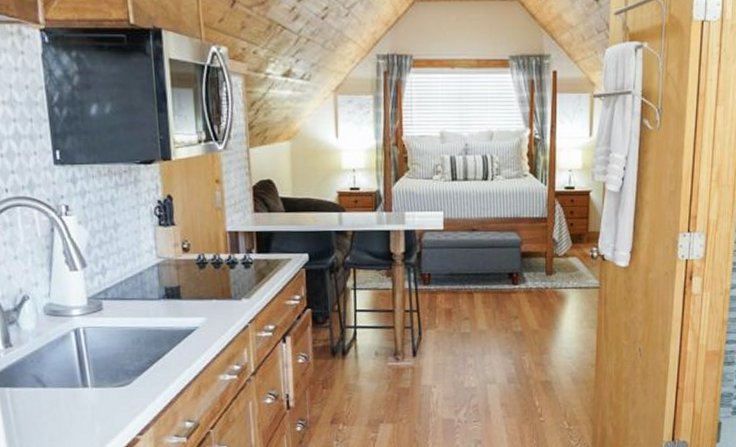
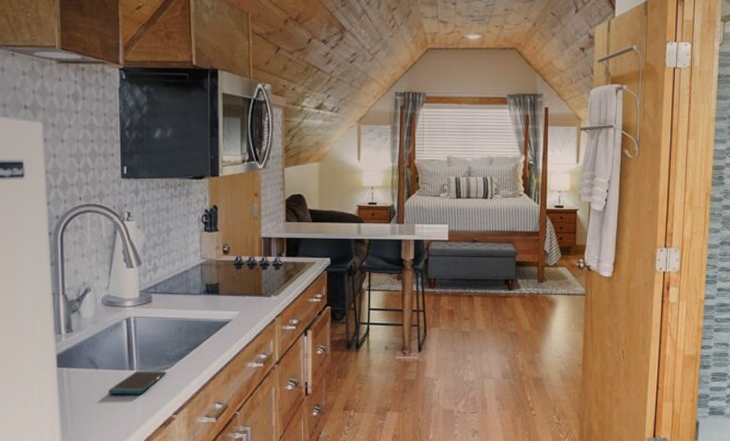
smartphone: none [60,387,126,416] -> present [109,370,167,395]

